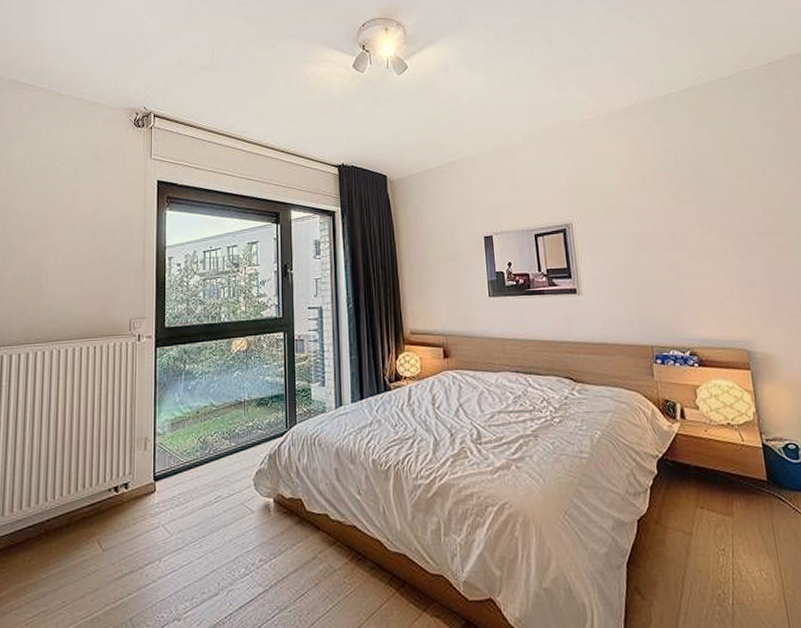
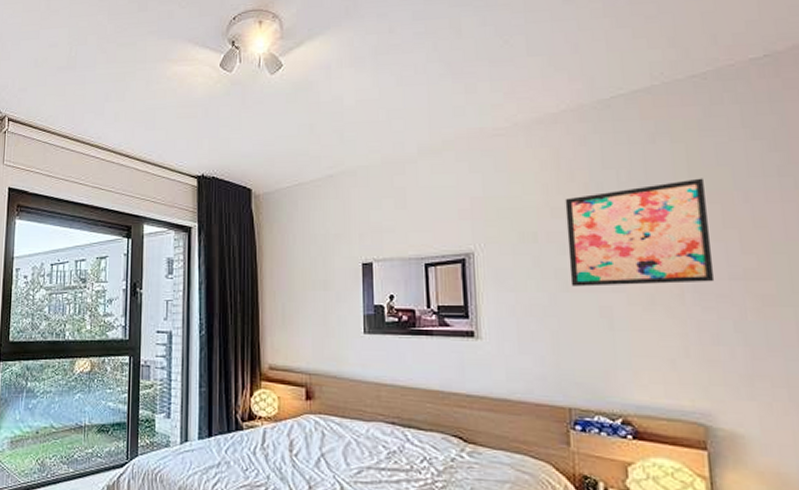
wall art: none [638,157,747,247] -> present [565,178,715,287]

